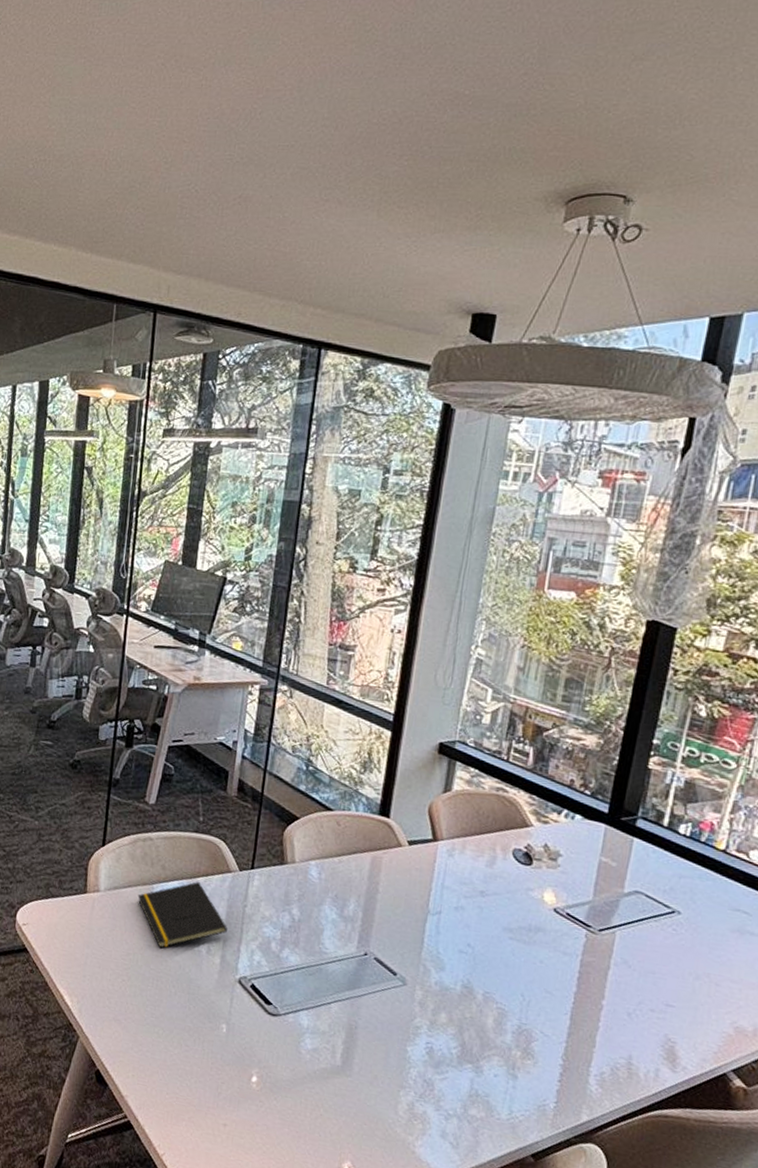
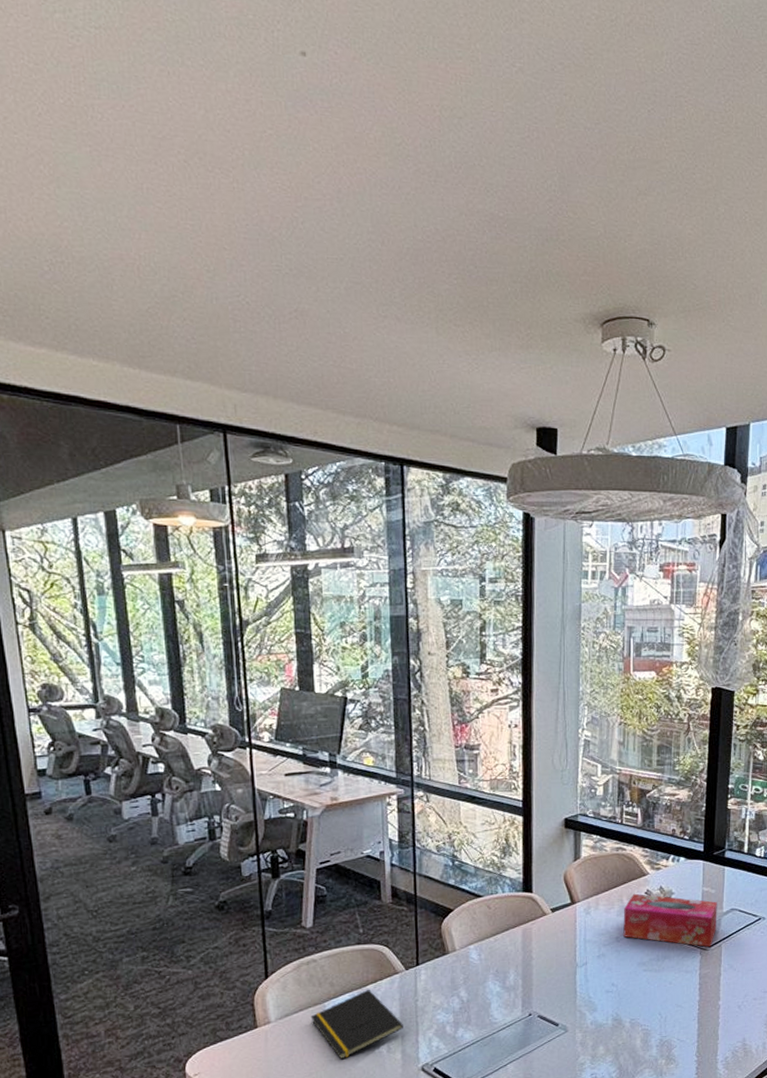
tissue box: none [490,844,617,932] -> present [623,893,717,948]

